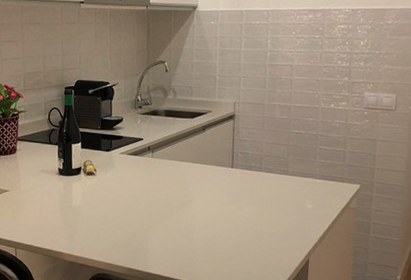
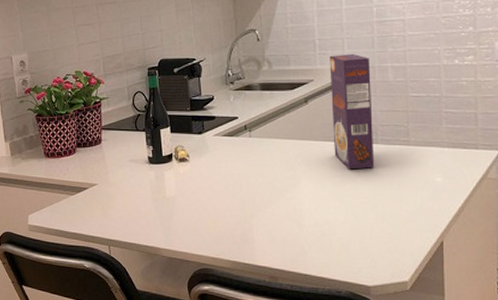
cereal box: none [224,90,261,193] -> present [329,53,375,170]

